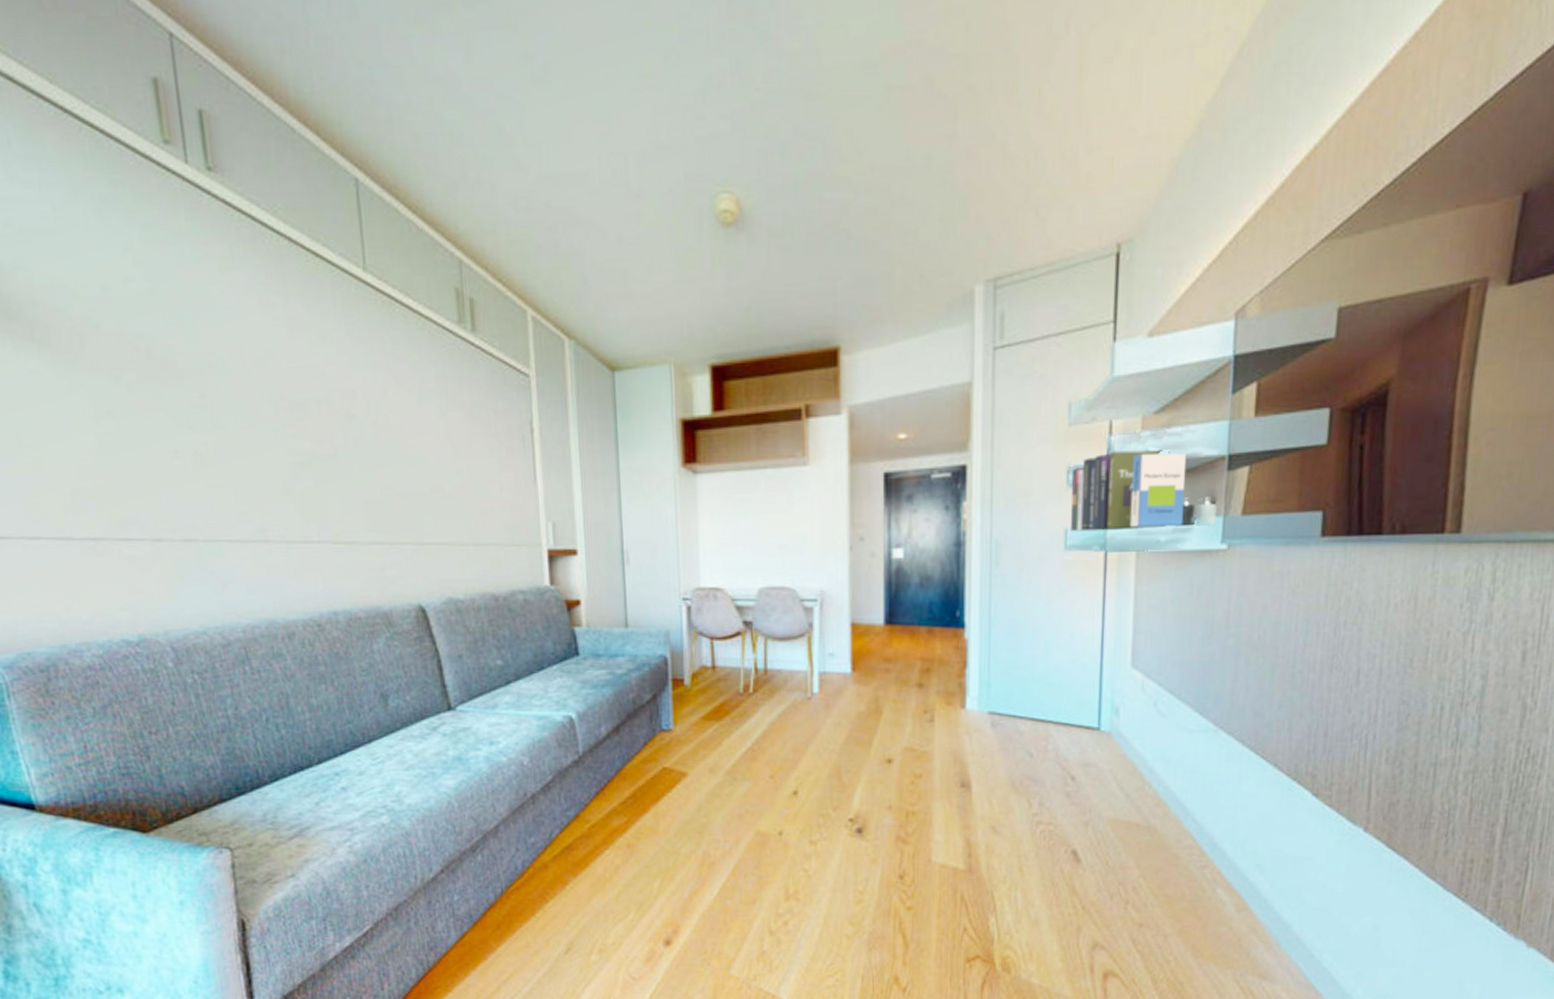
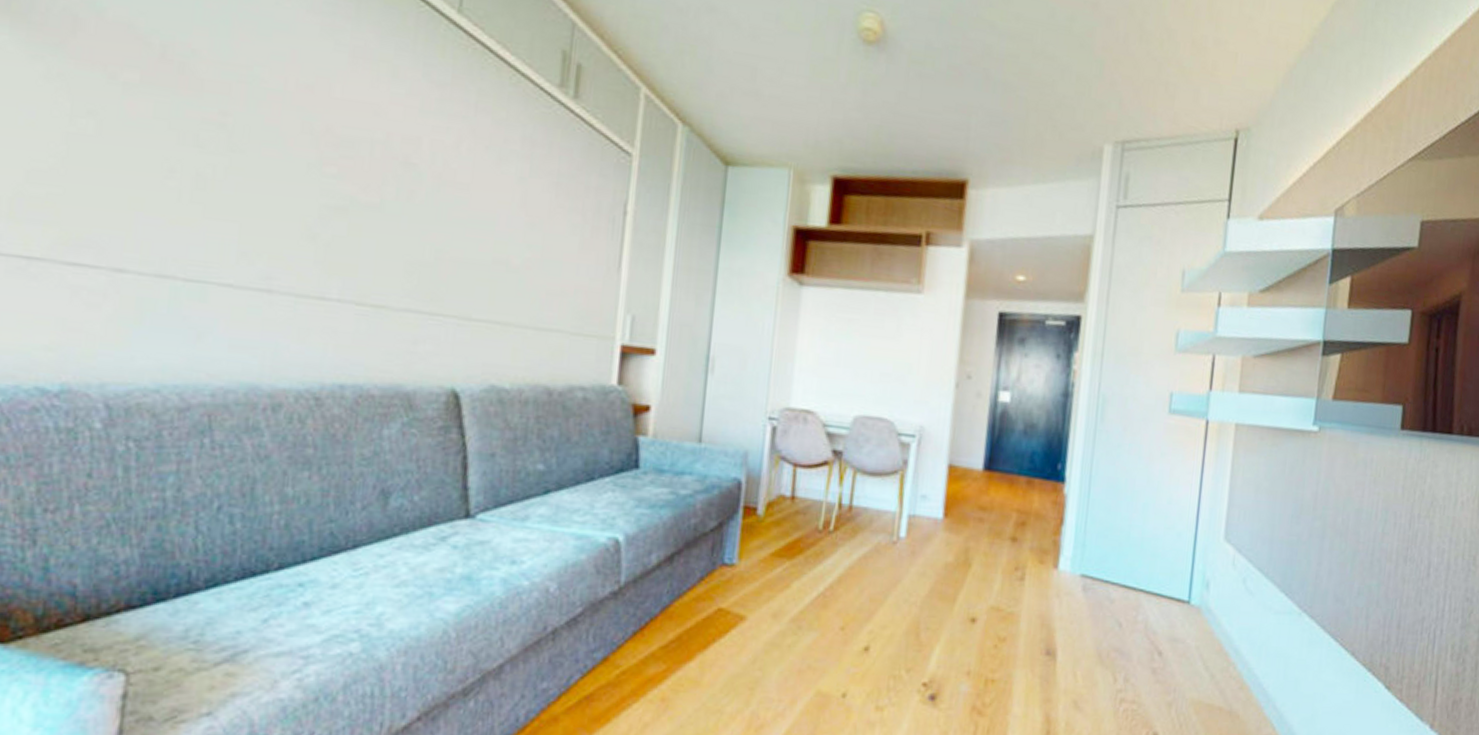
books: present [1070,450,1170,532] -> none [1175,322,1272,403]
book: present [1130,452,1187,528] -> none [1232,328,1287,404]
candle: present [1175,497,1217,527] -> none [1272,376,1311,407]

